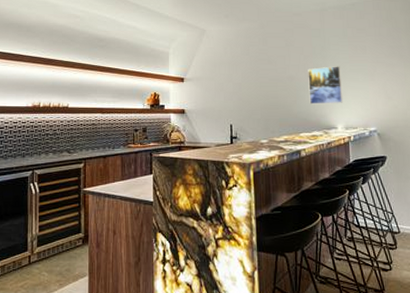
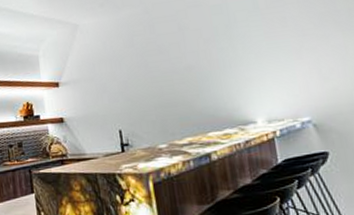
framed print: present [308,66,343,105] -> none [210,46,262,97]

